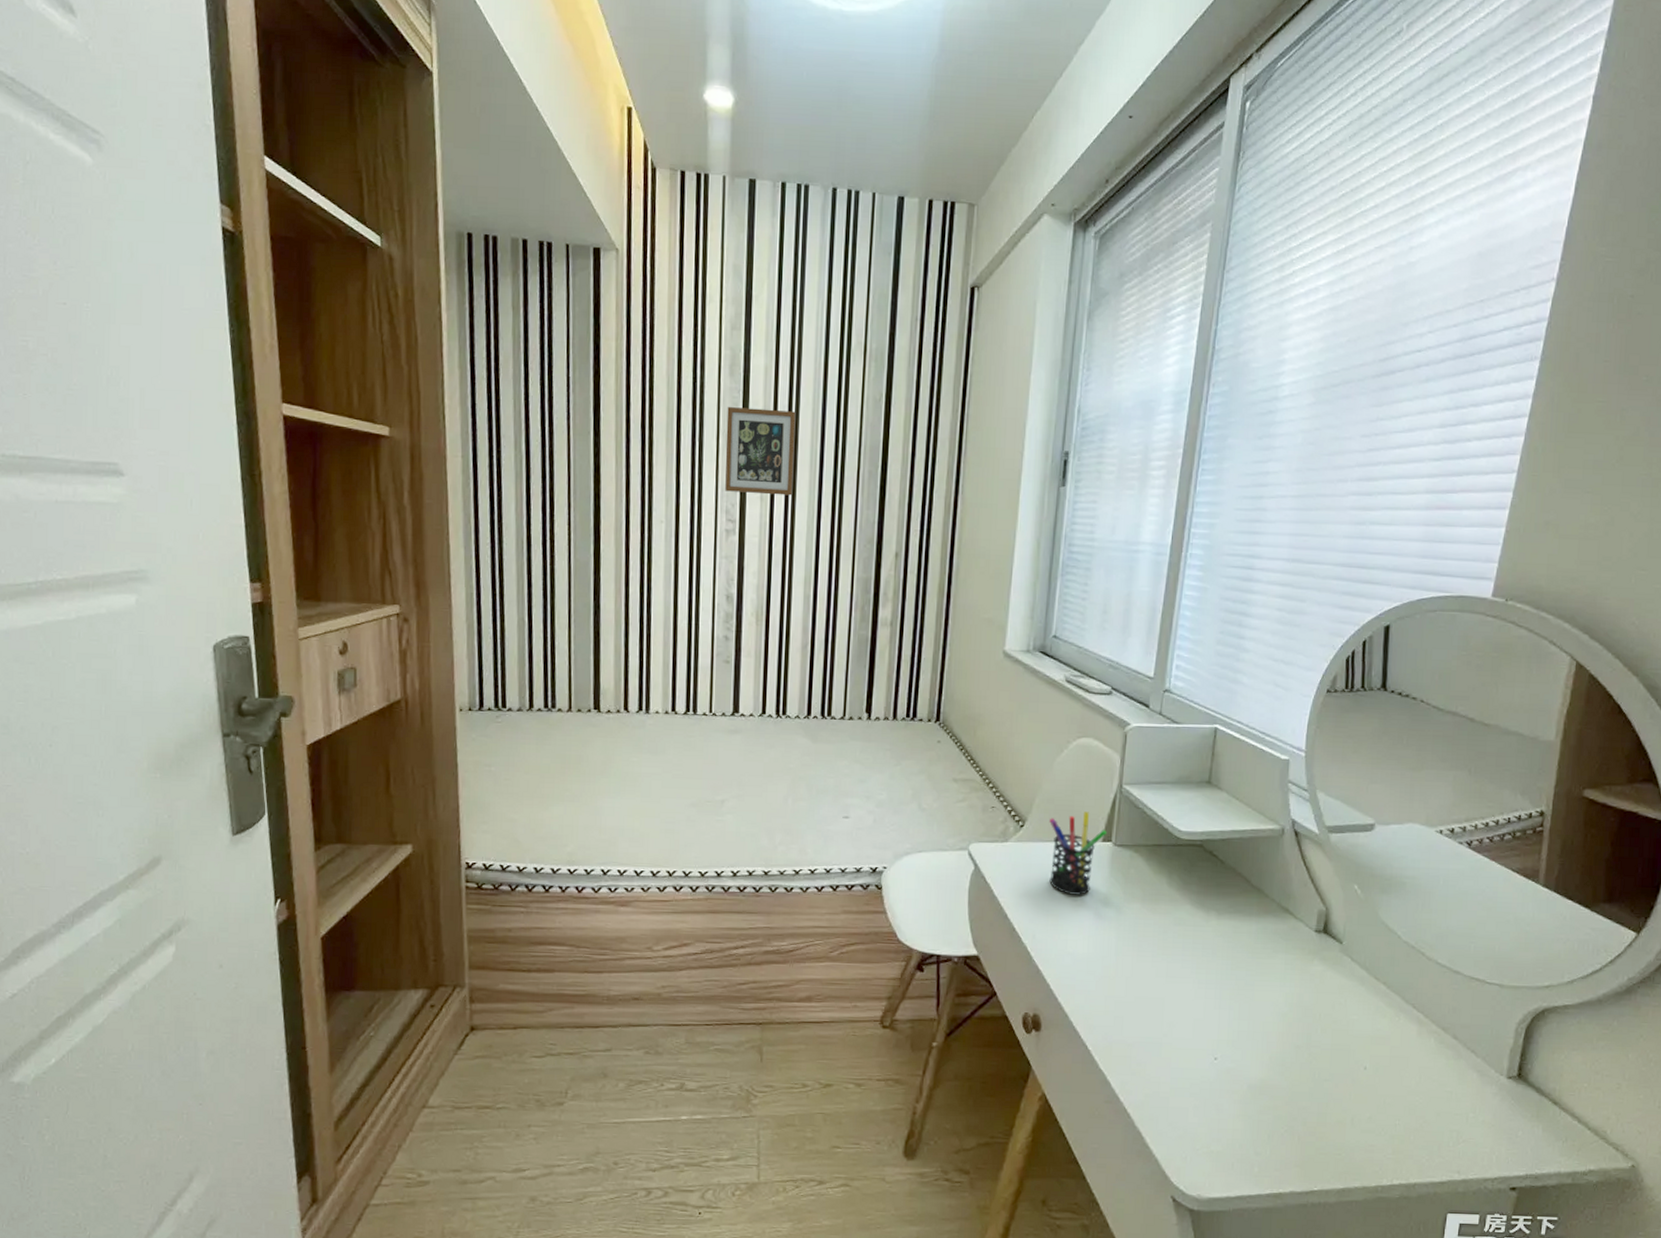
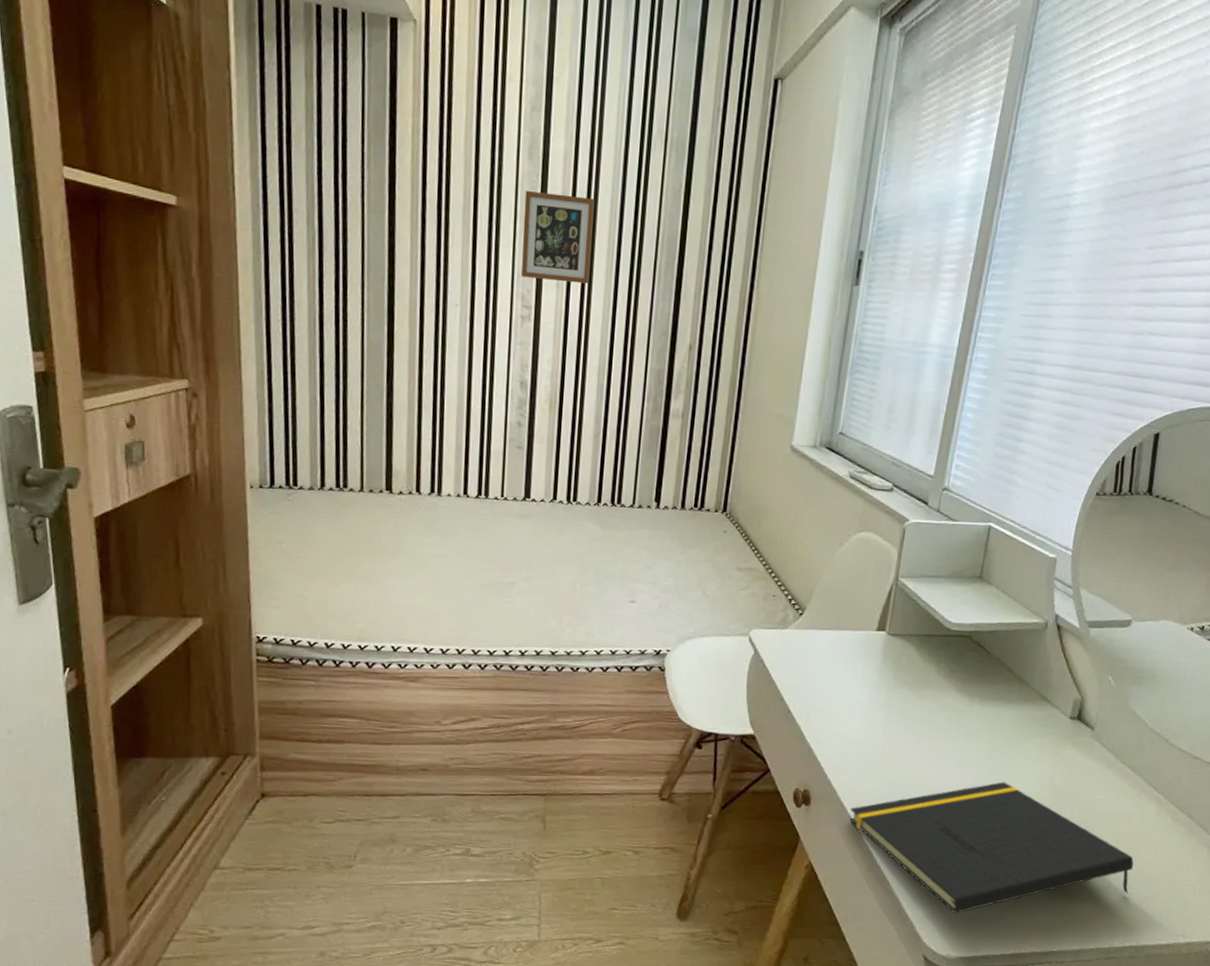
pen holder: present [1049,812,1107,895] -> none [825,602,881,681]
notepad: none [1084,1002,1396,1149] -> present [850,782,1134,913]

